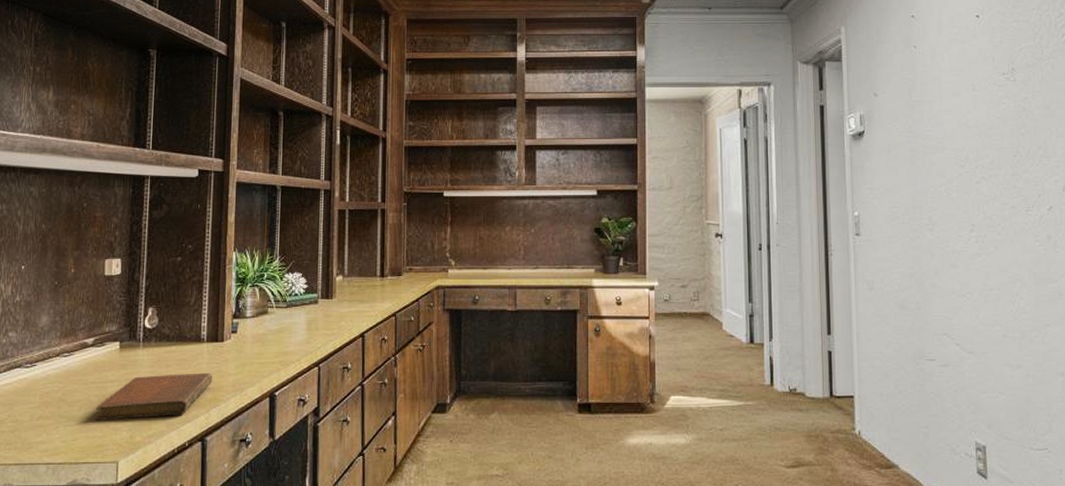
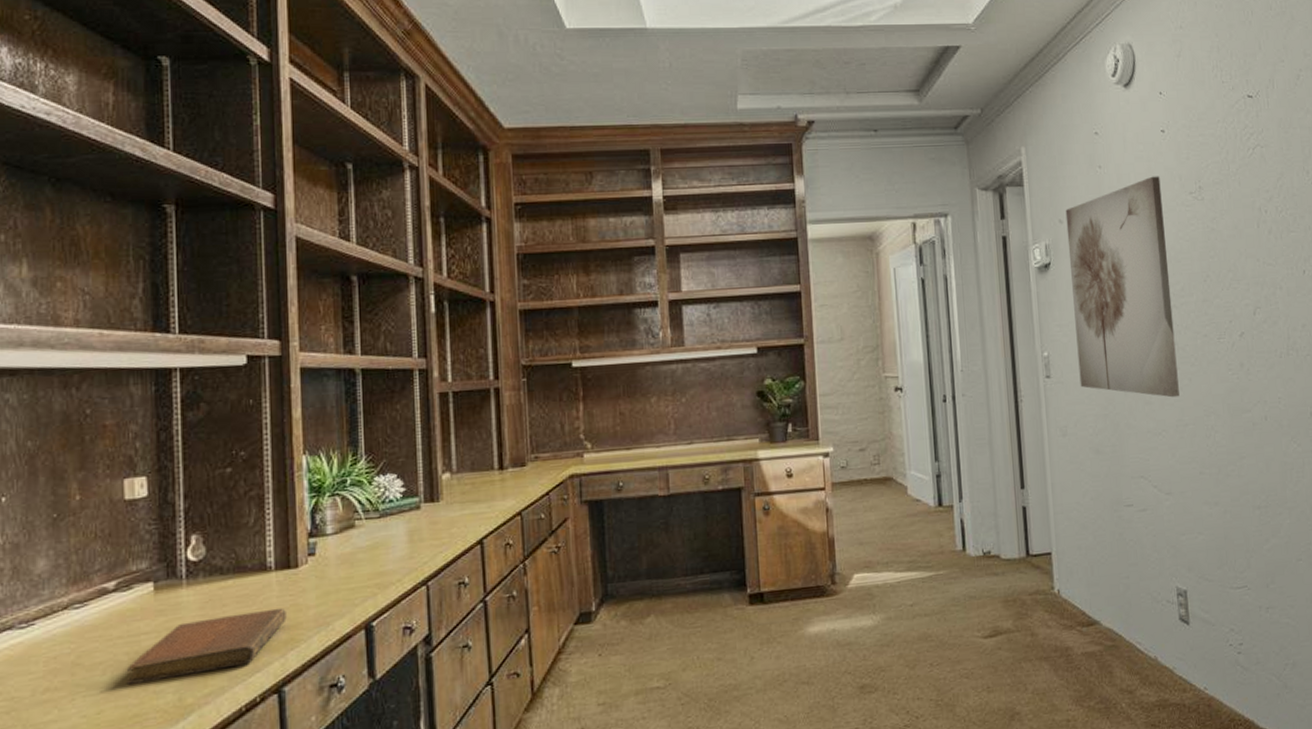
wall art: none [880,57,985,263] -> present [1065,176,1180,398]

